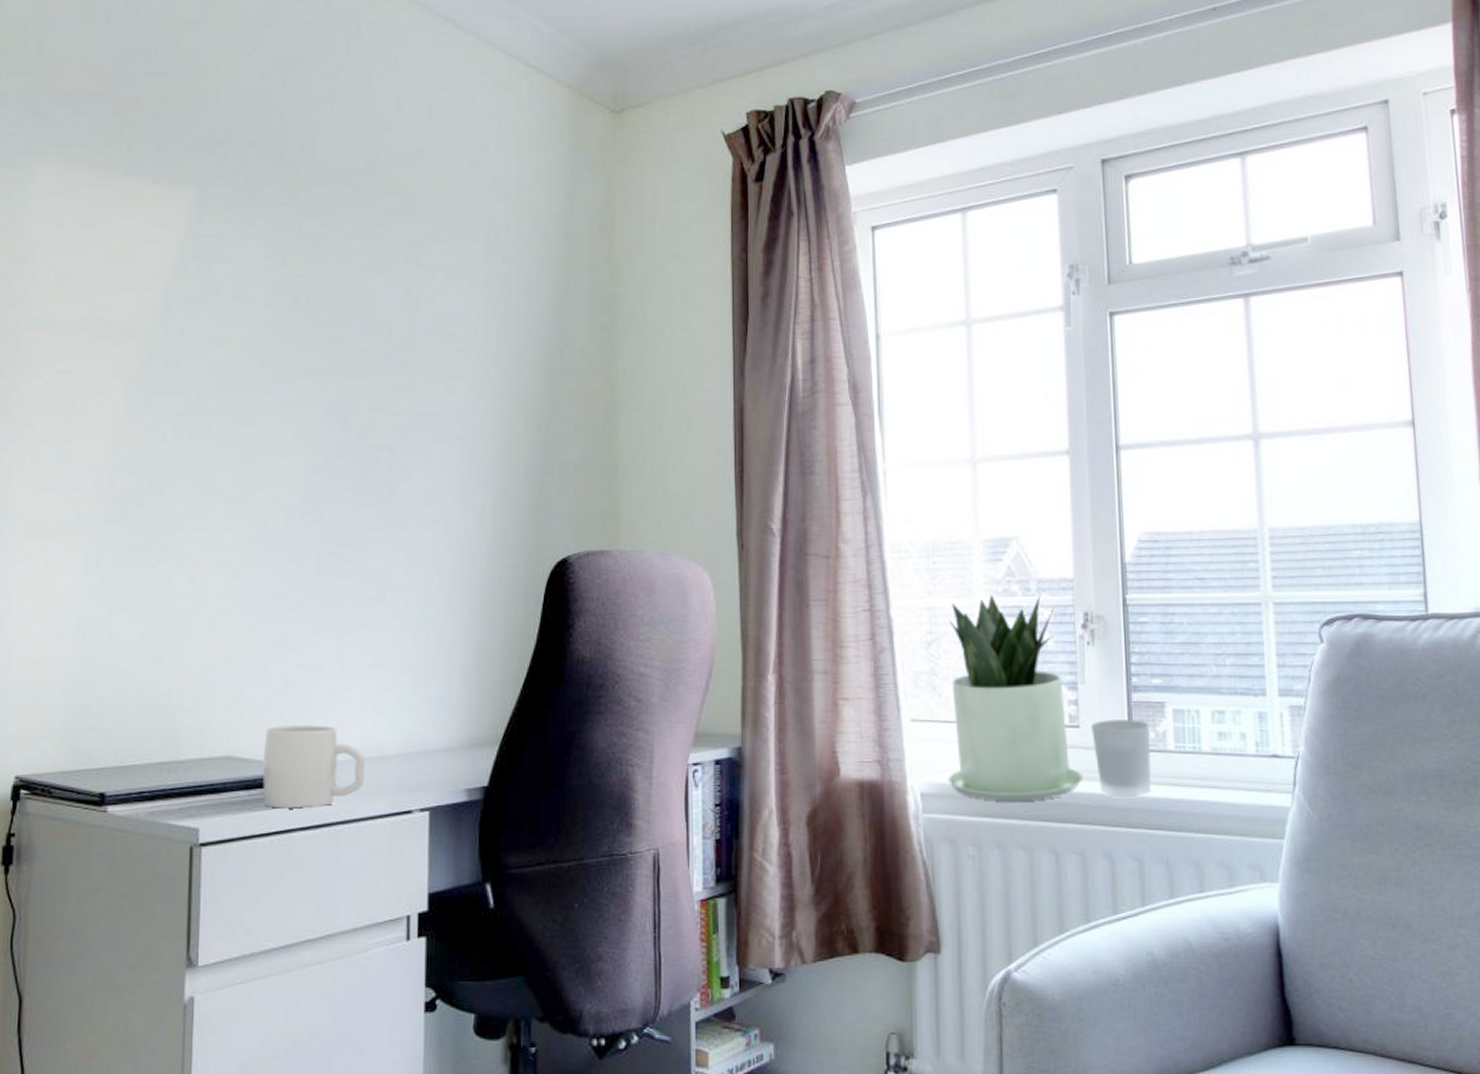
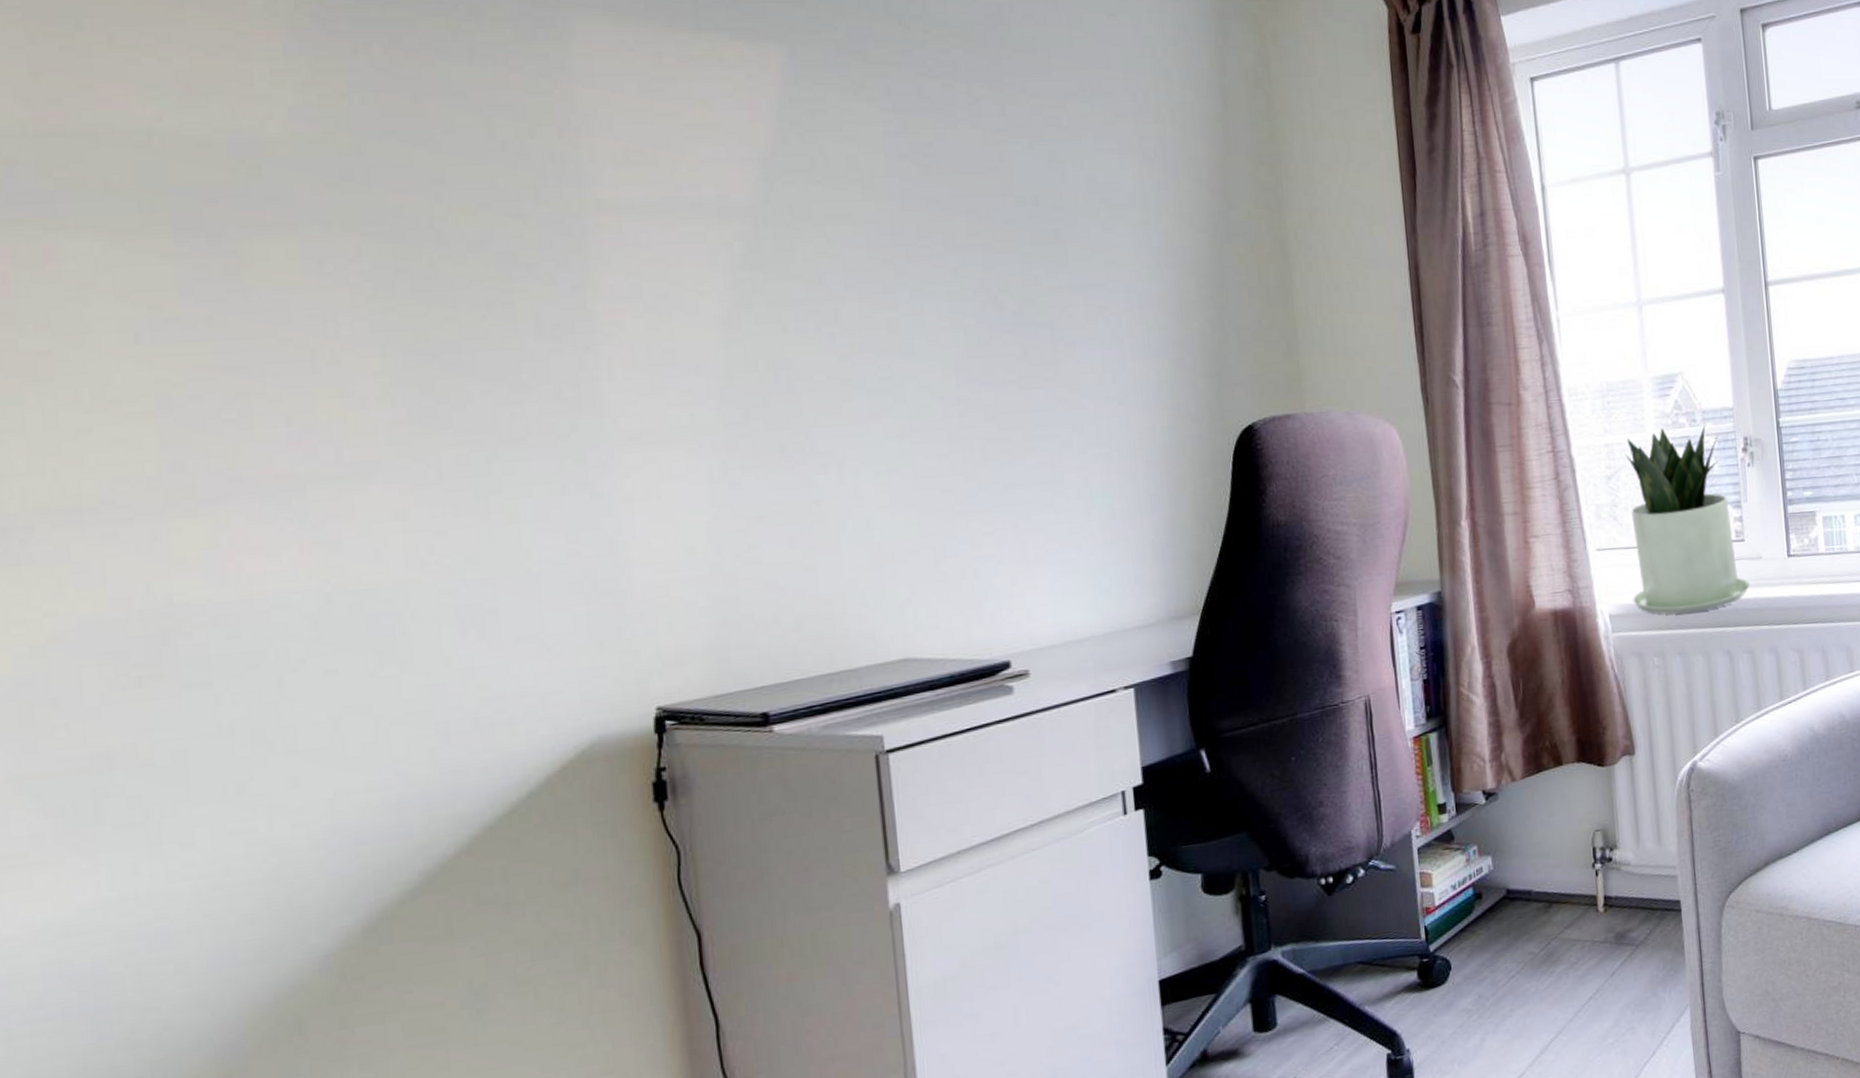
mug: present [262,725,365,809] -> none [945,616,1061,705]
candle holder: present [1091,720,1152,797] -> none [1755,529,1807,599]

